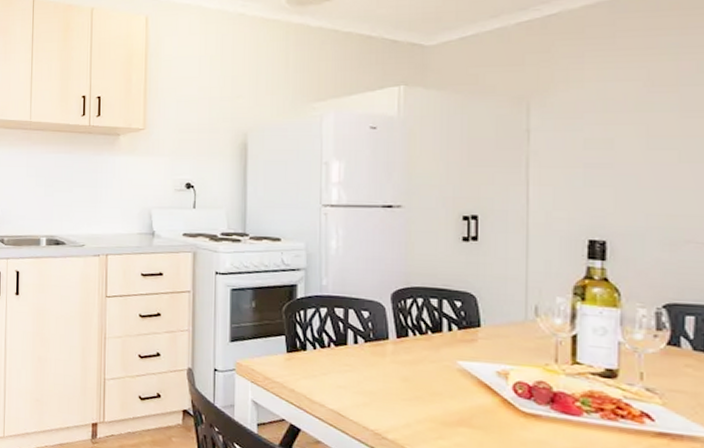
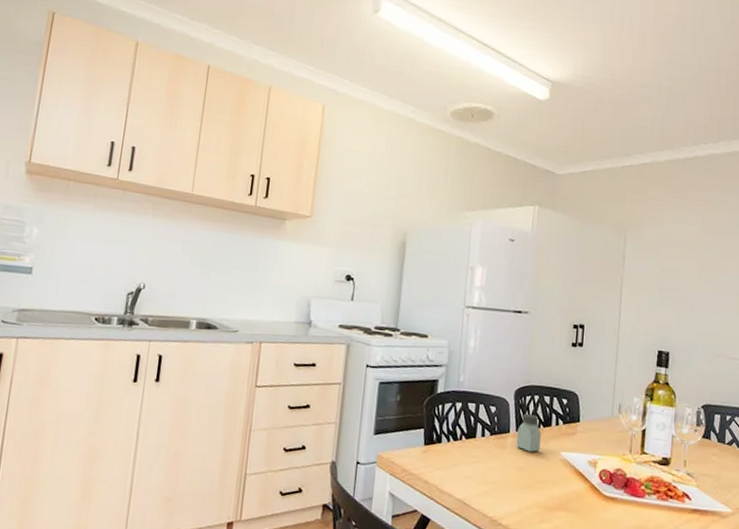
saltshaker: none [398,318,430,361] -> present [516,413,542,452]

